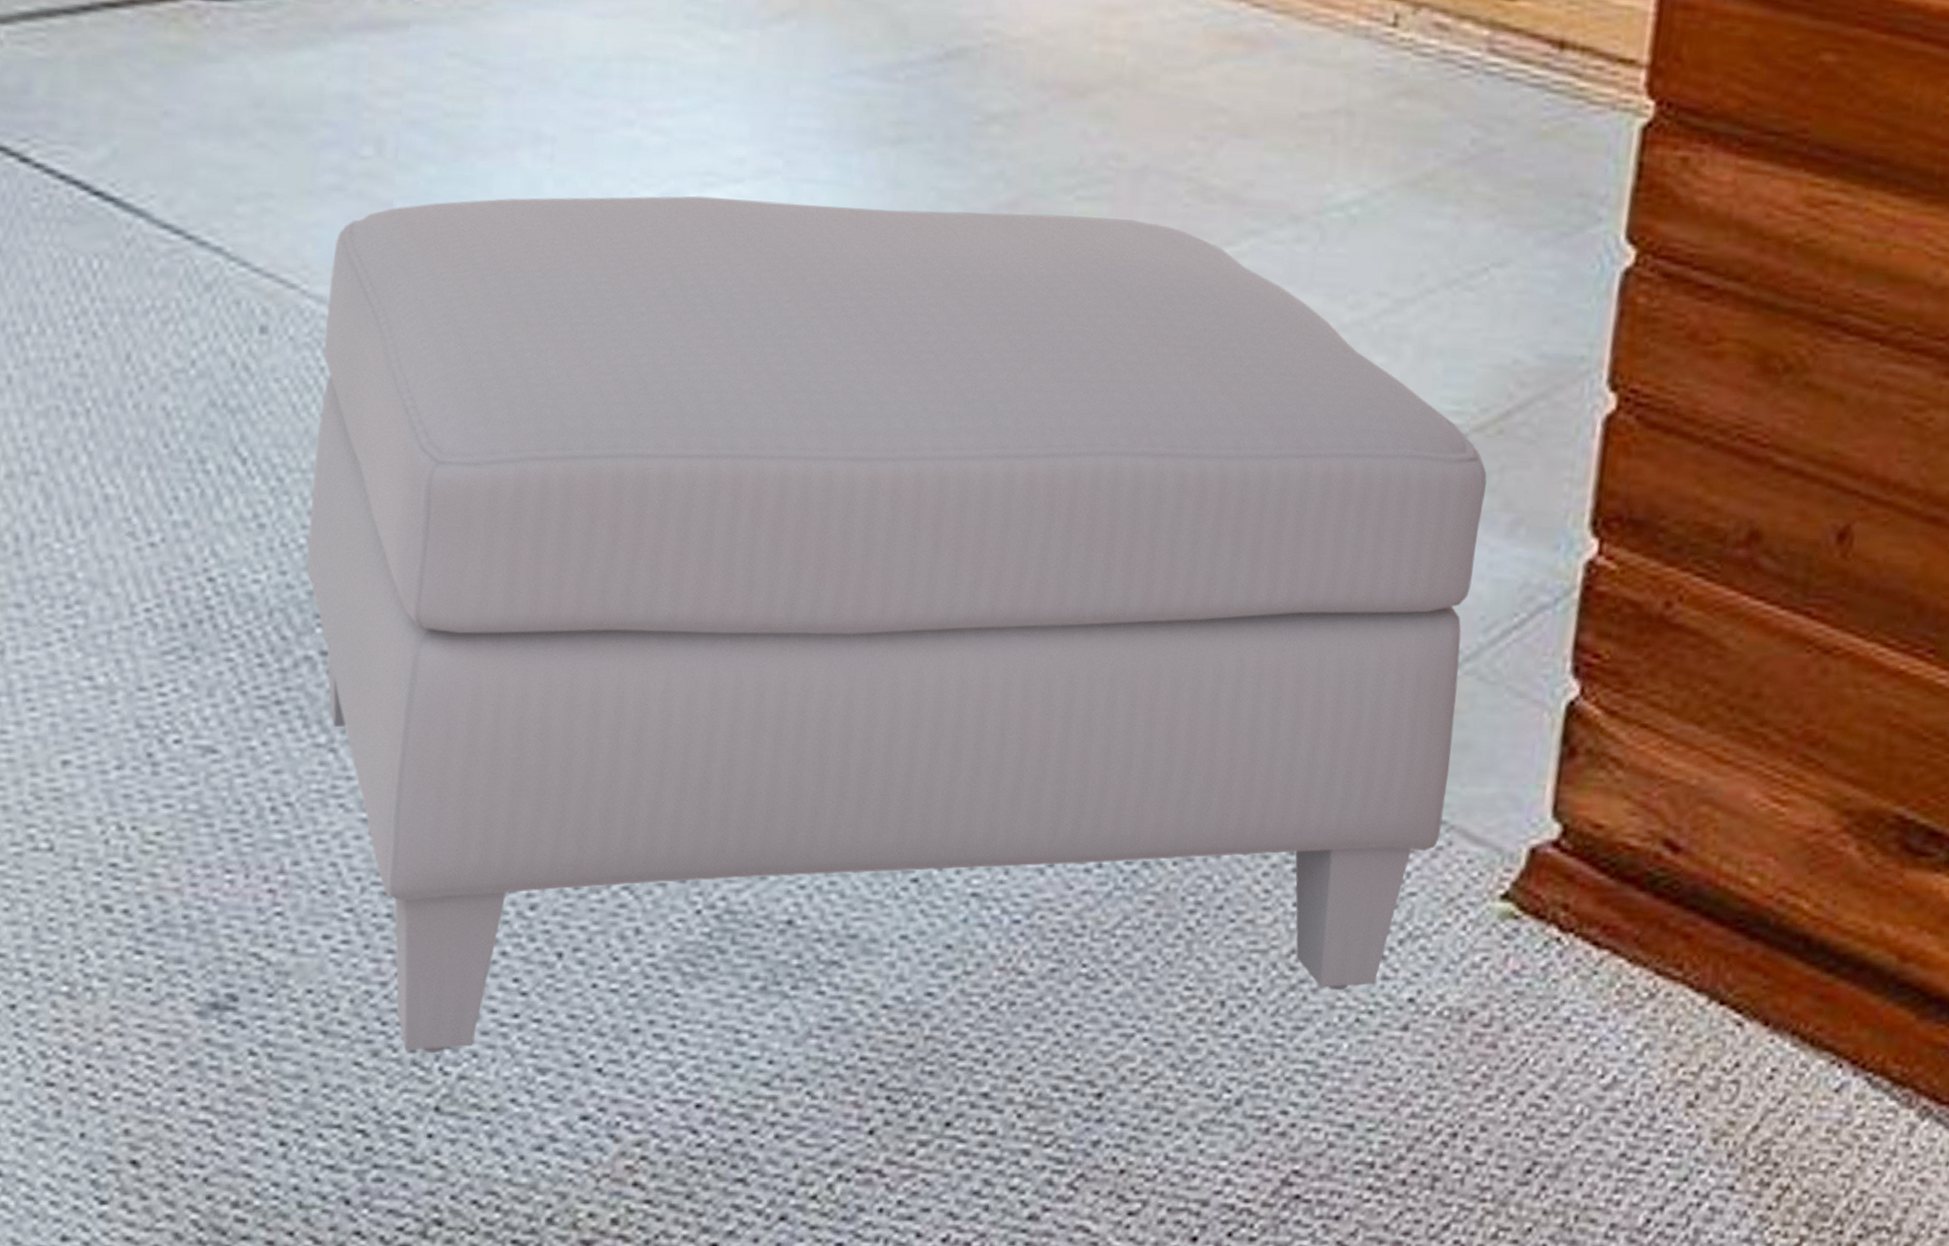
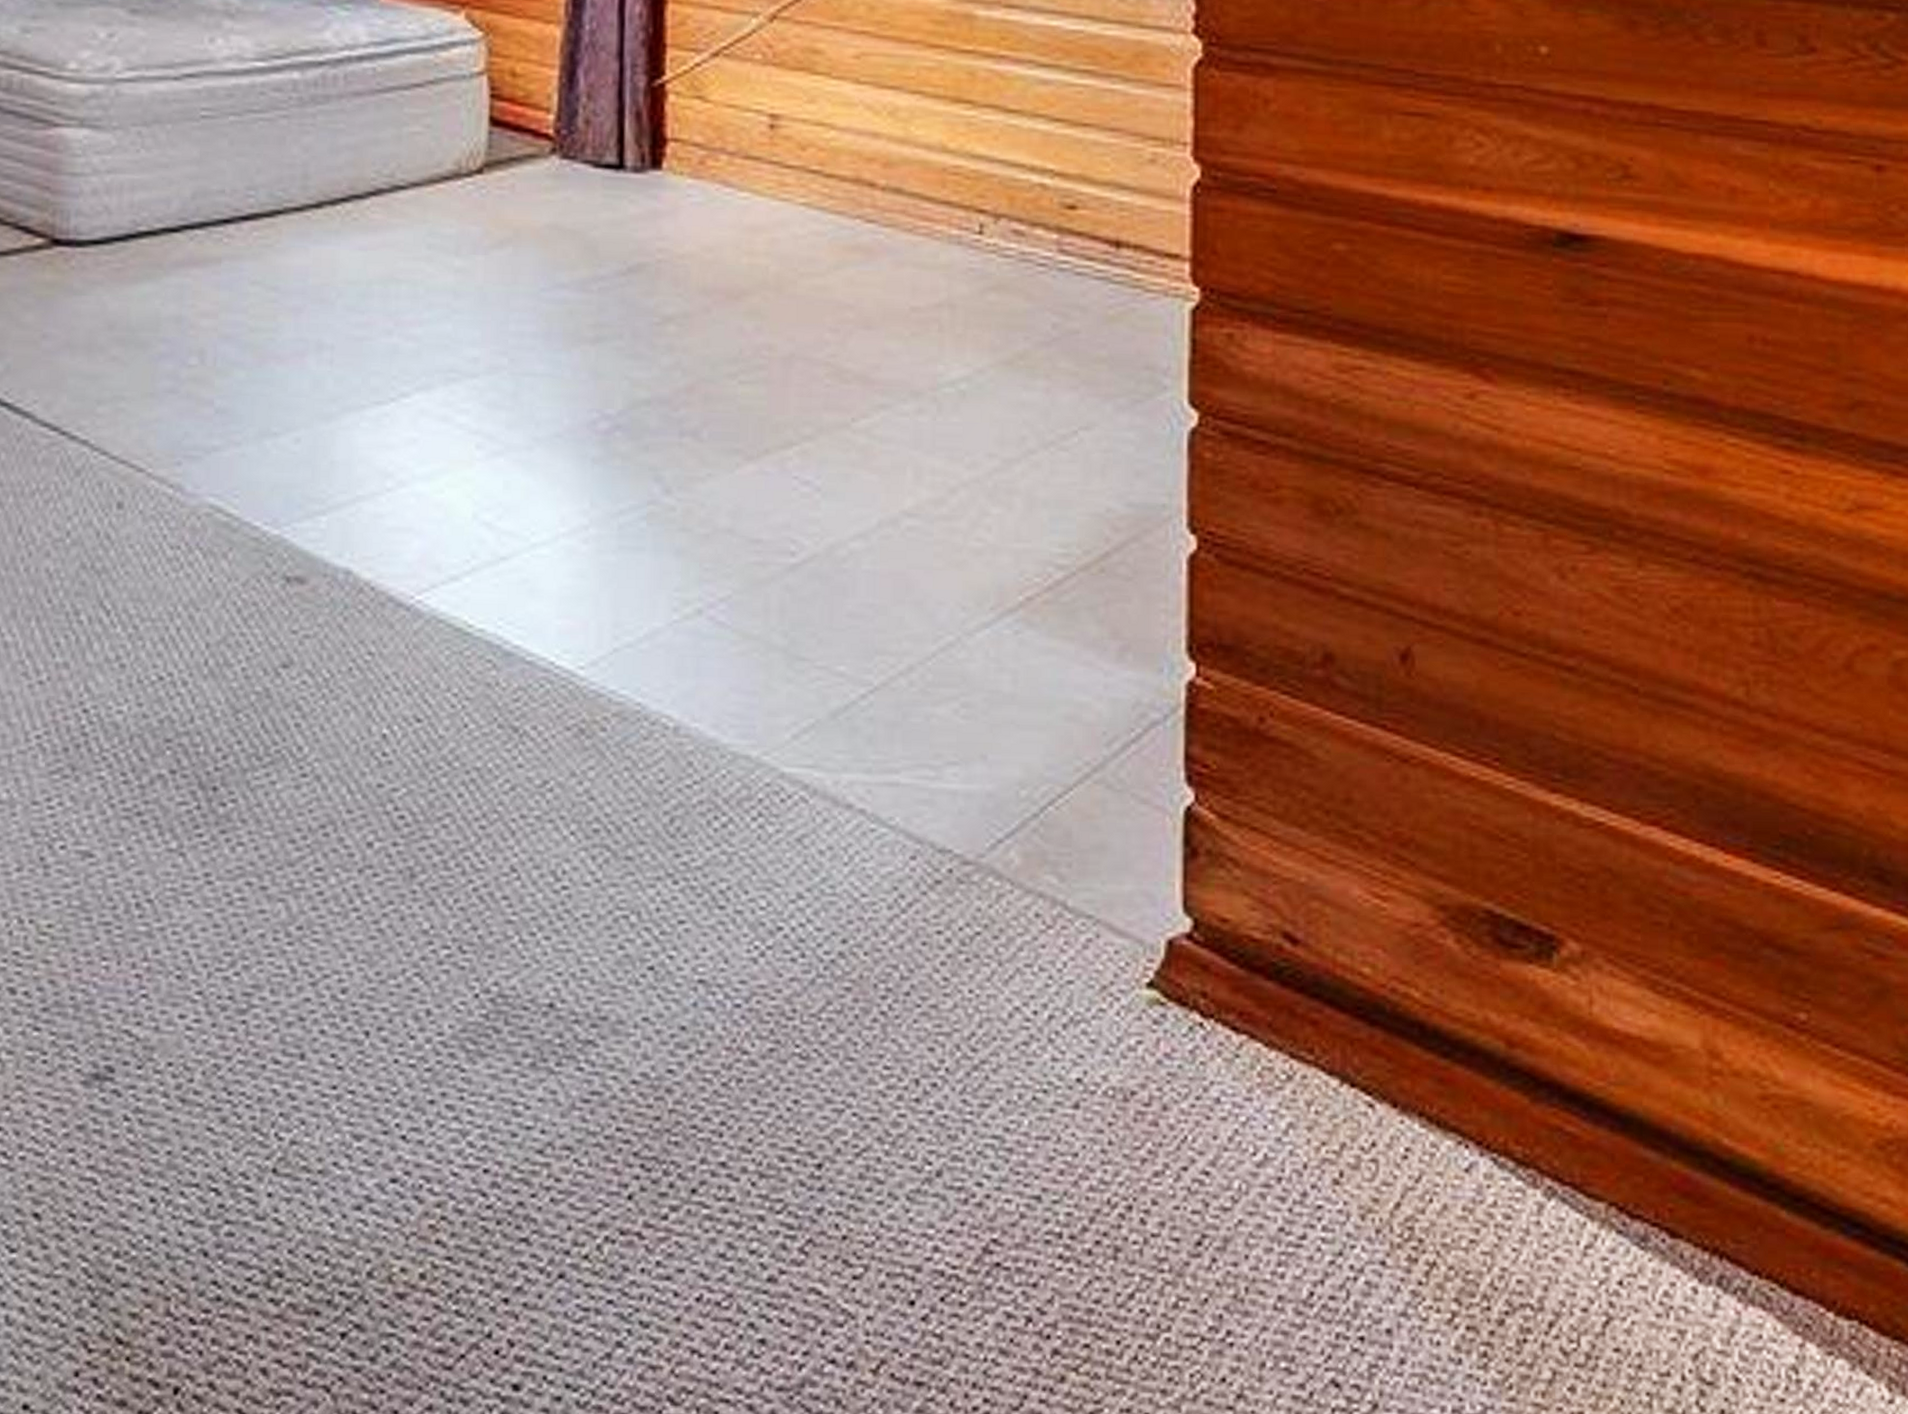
ottoman: present [306,195,1487,1052] -> none [157,389,1095,1120]

